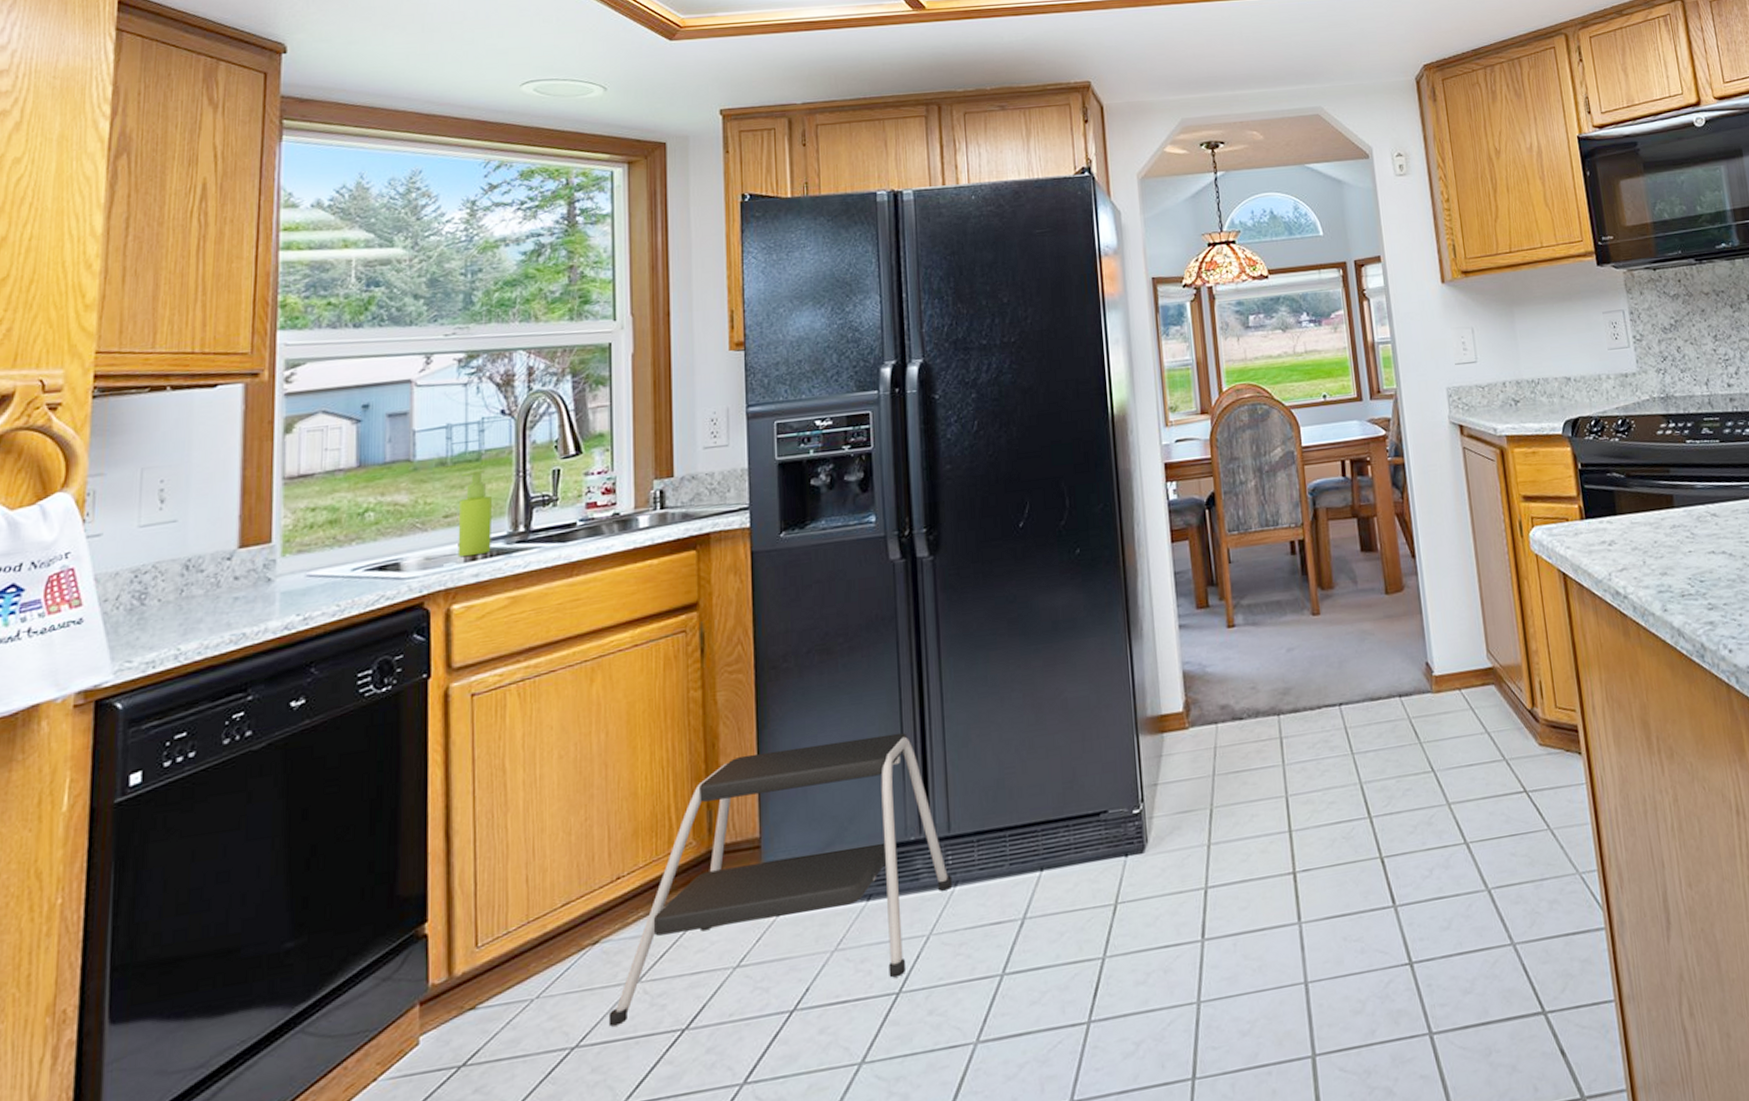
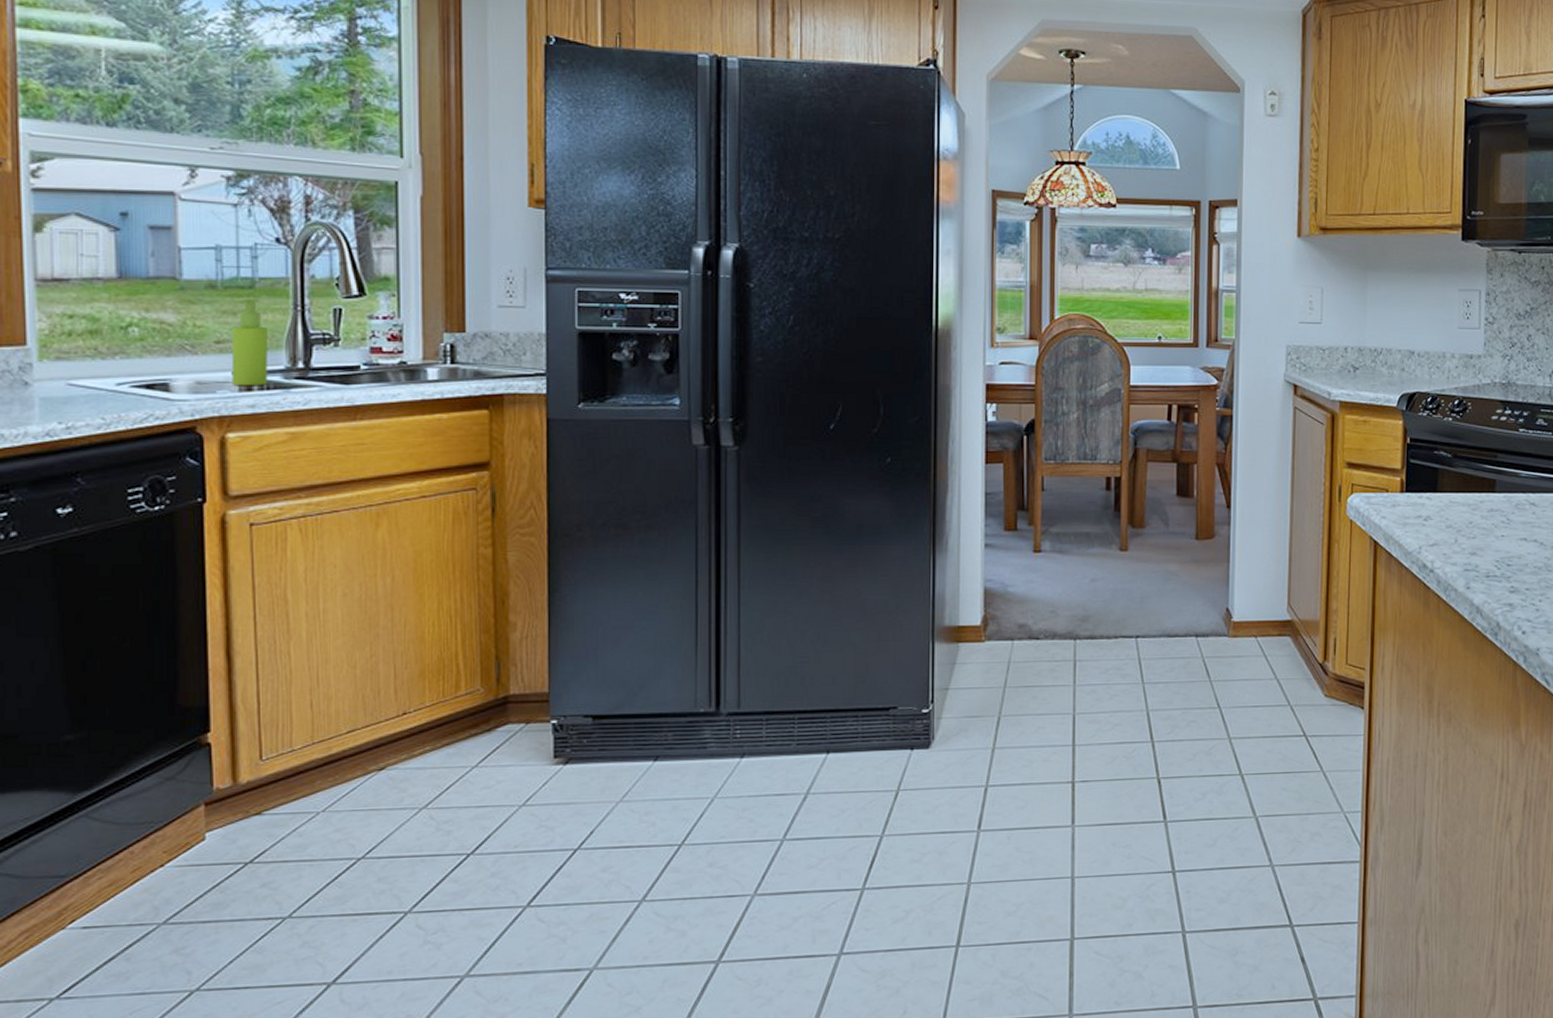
step stool: present [608,732,953,1027] -> none [394,612,739,844]

